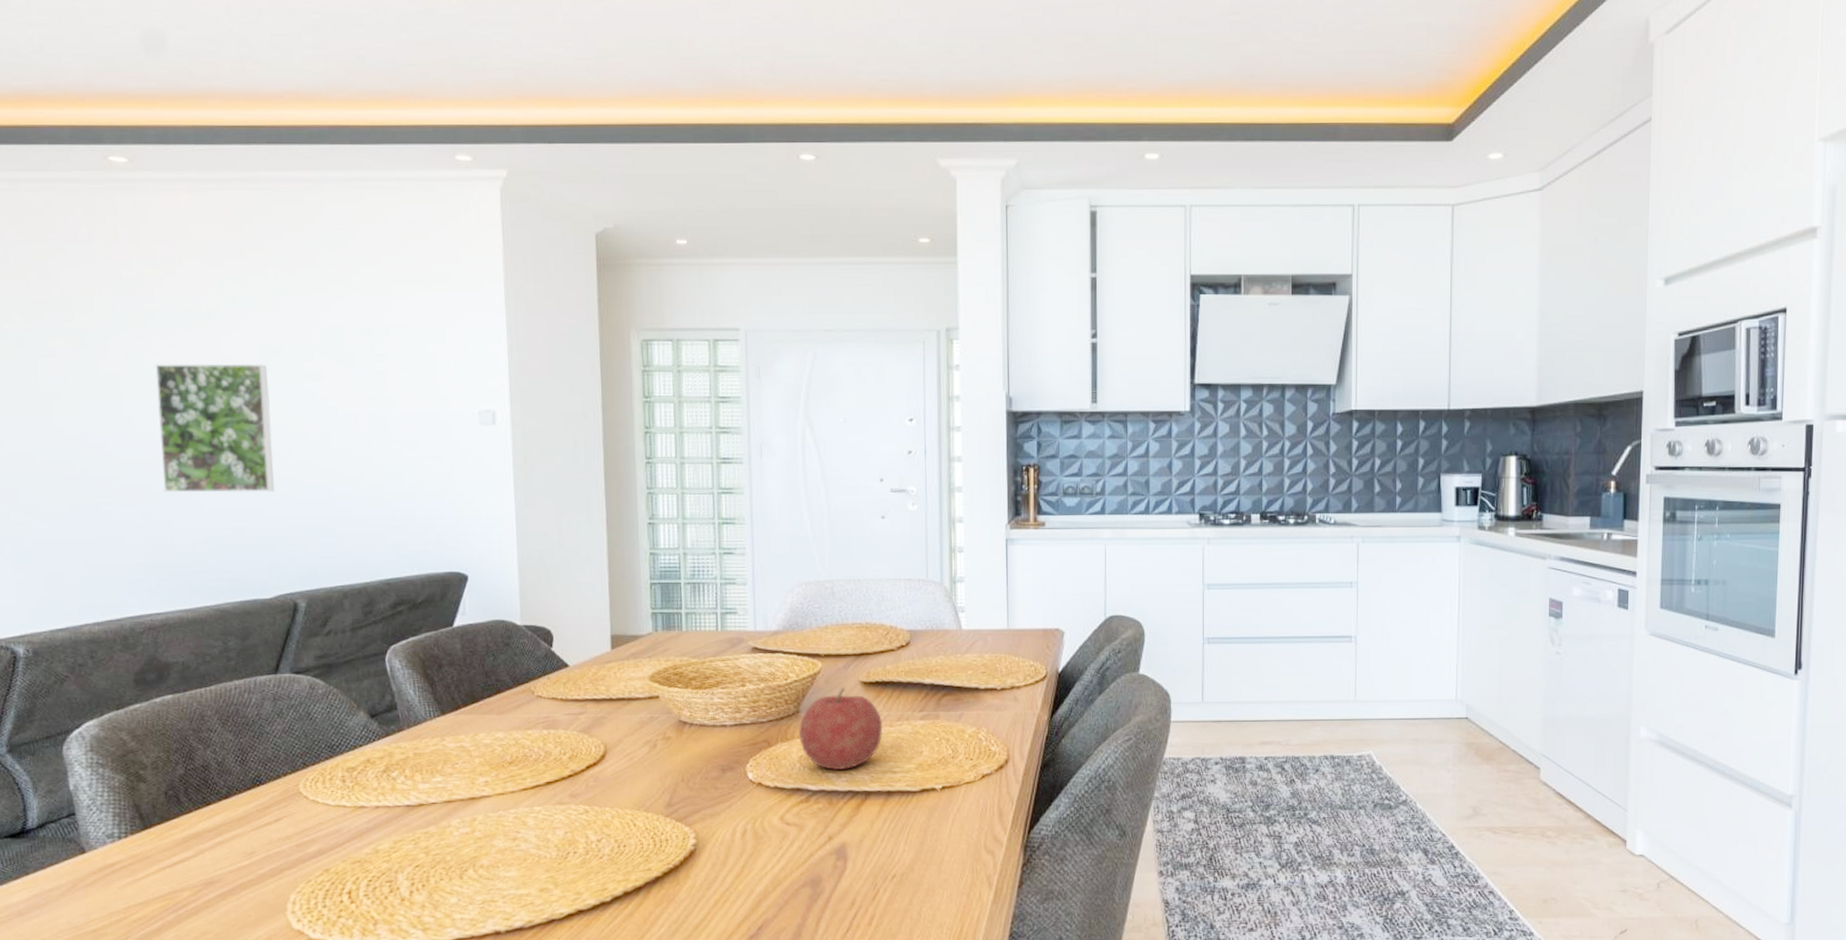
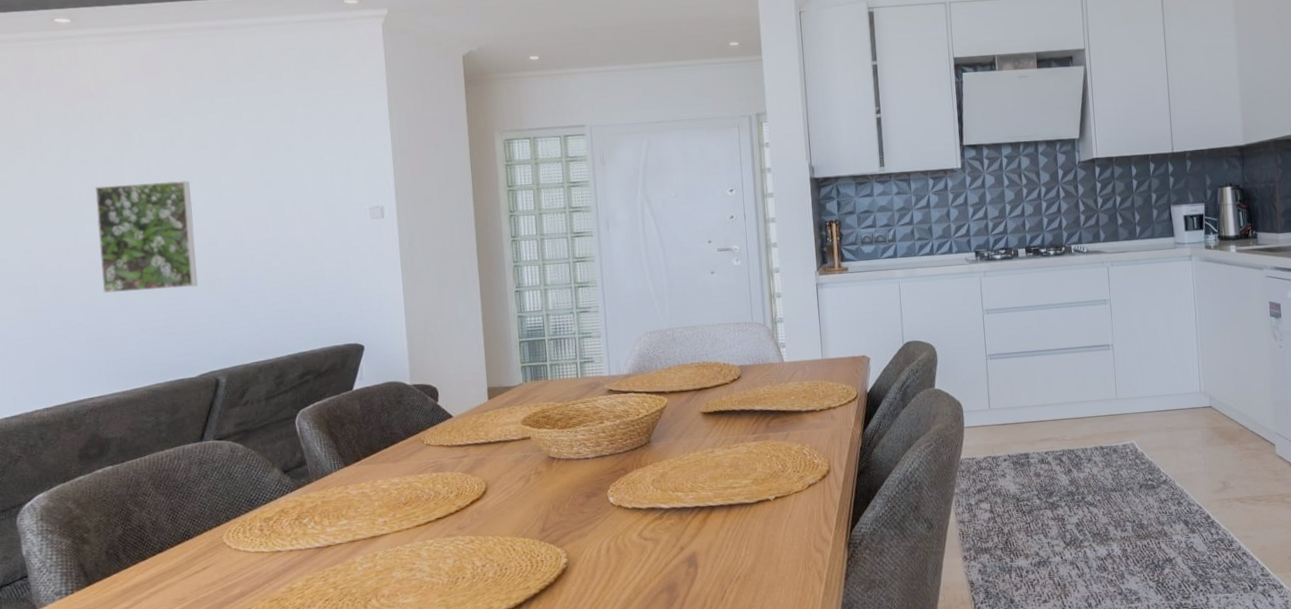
fruit: present [799,687,883,771] -> none [651,418,722,490]

